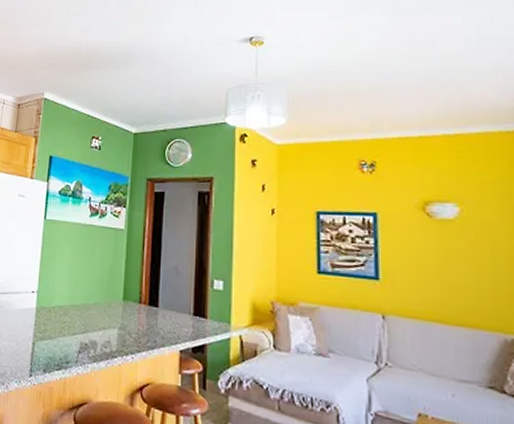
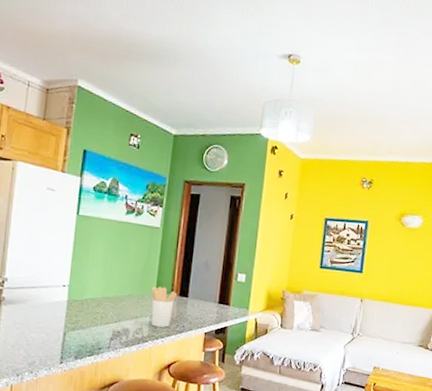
utensil holder: none [119,293,147,342] -> present [151,286,178,327]

